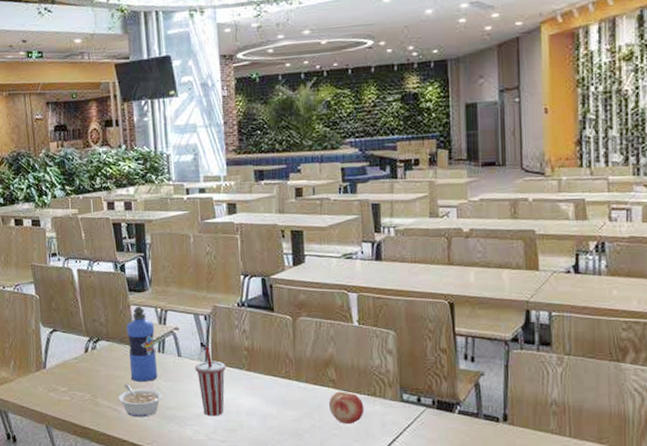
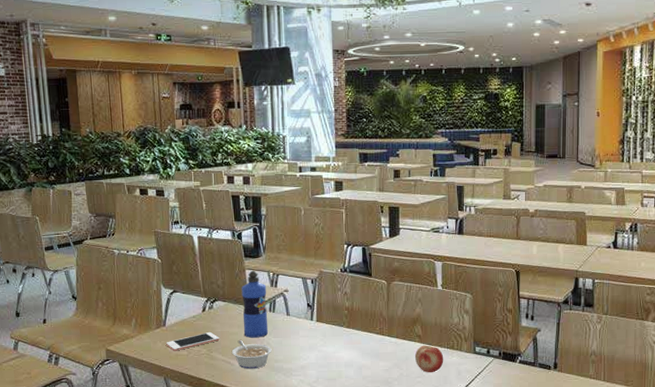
cell phone: none [47,374,105,396] -> present [166,331,220,351]
cup with straw: present [195,346,226,416] -> none [301,306,329,368]

